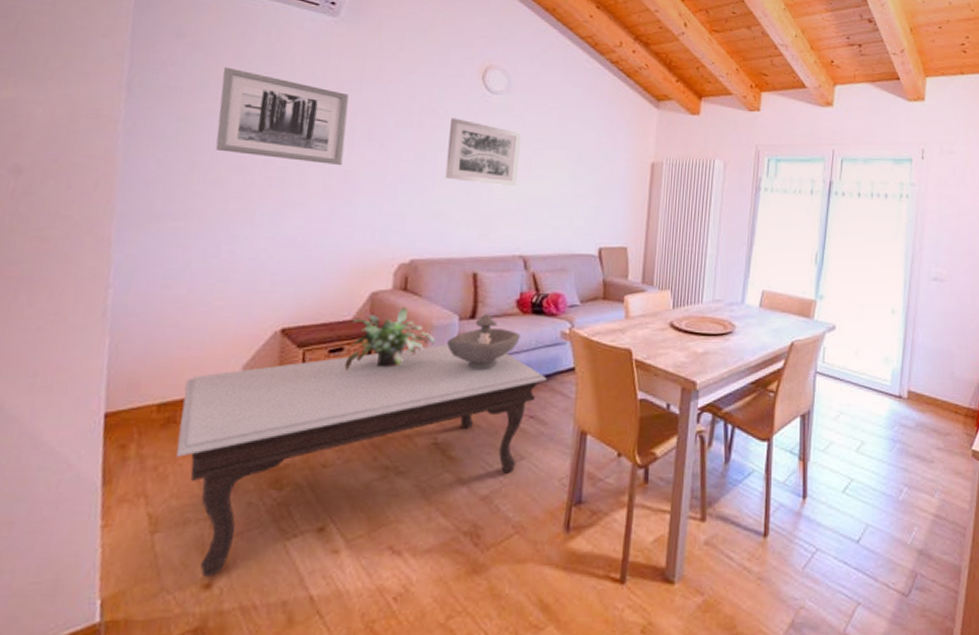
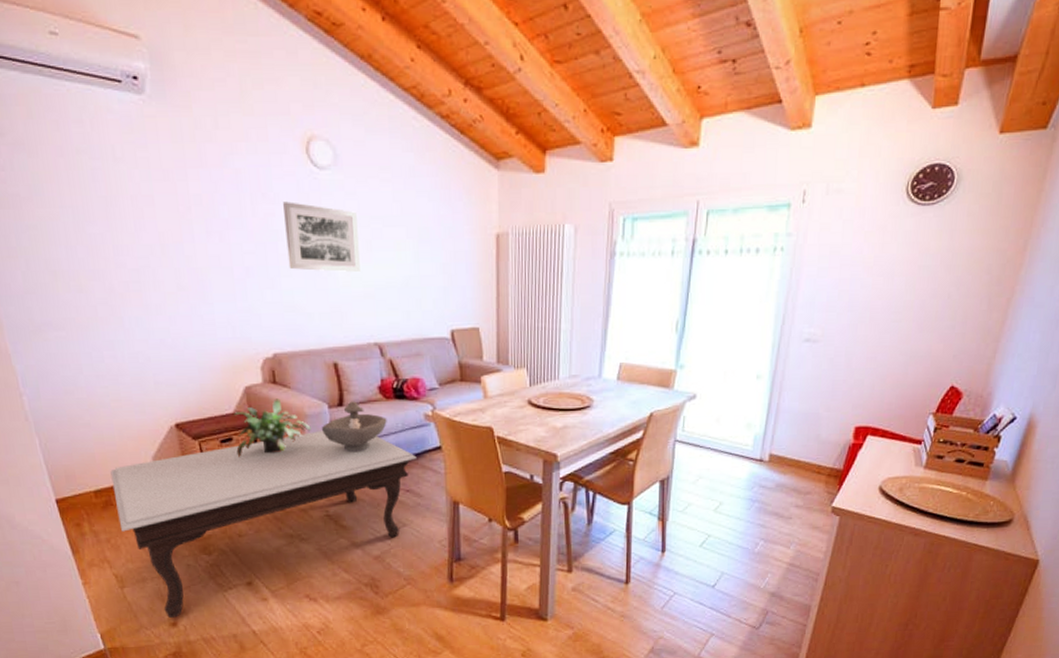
wall art: present [215,67,349,165] -> none [50,166,189,263]

